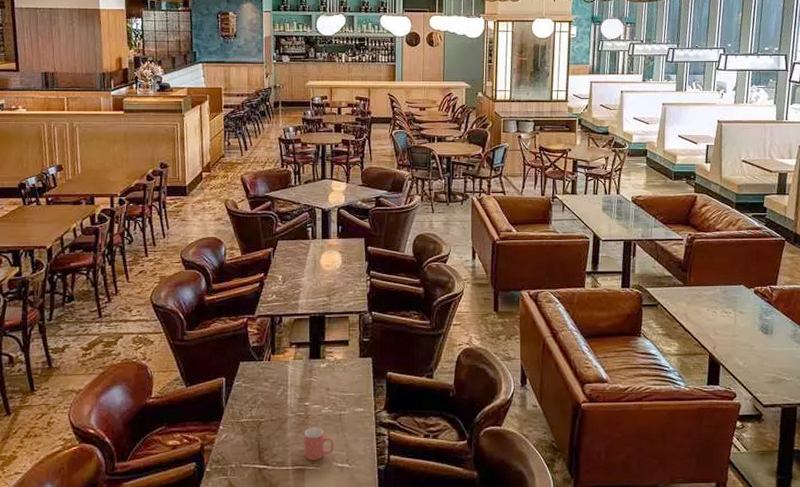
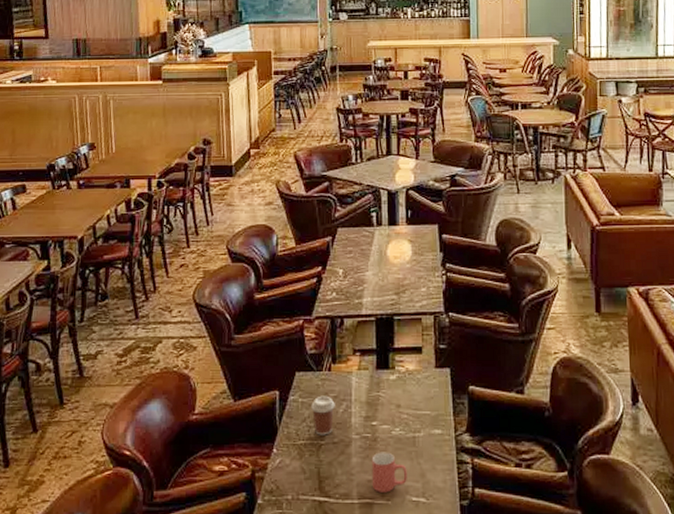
coffee cup: none [253,381,274,414] -> present [311,395,335,435]

